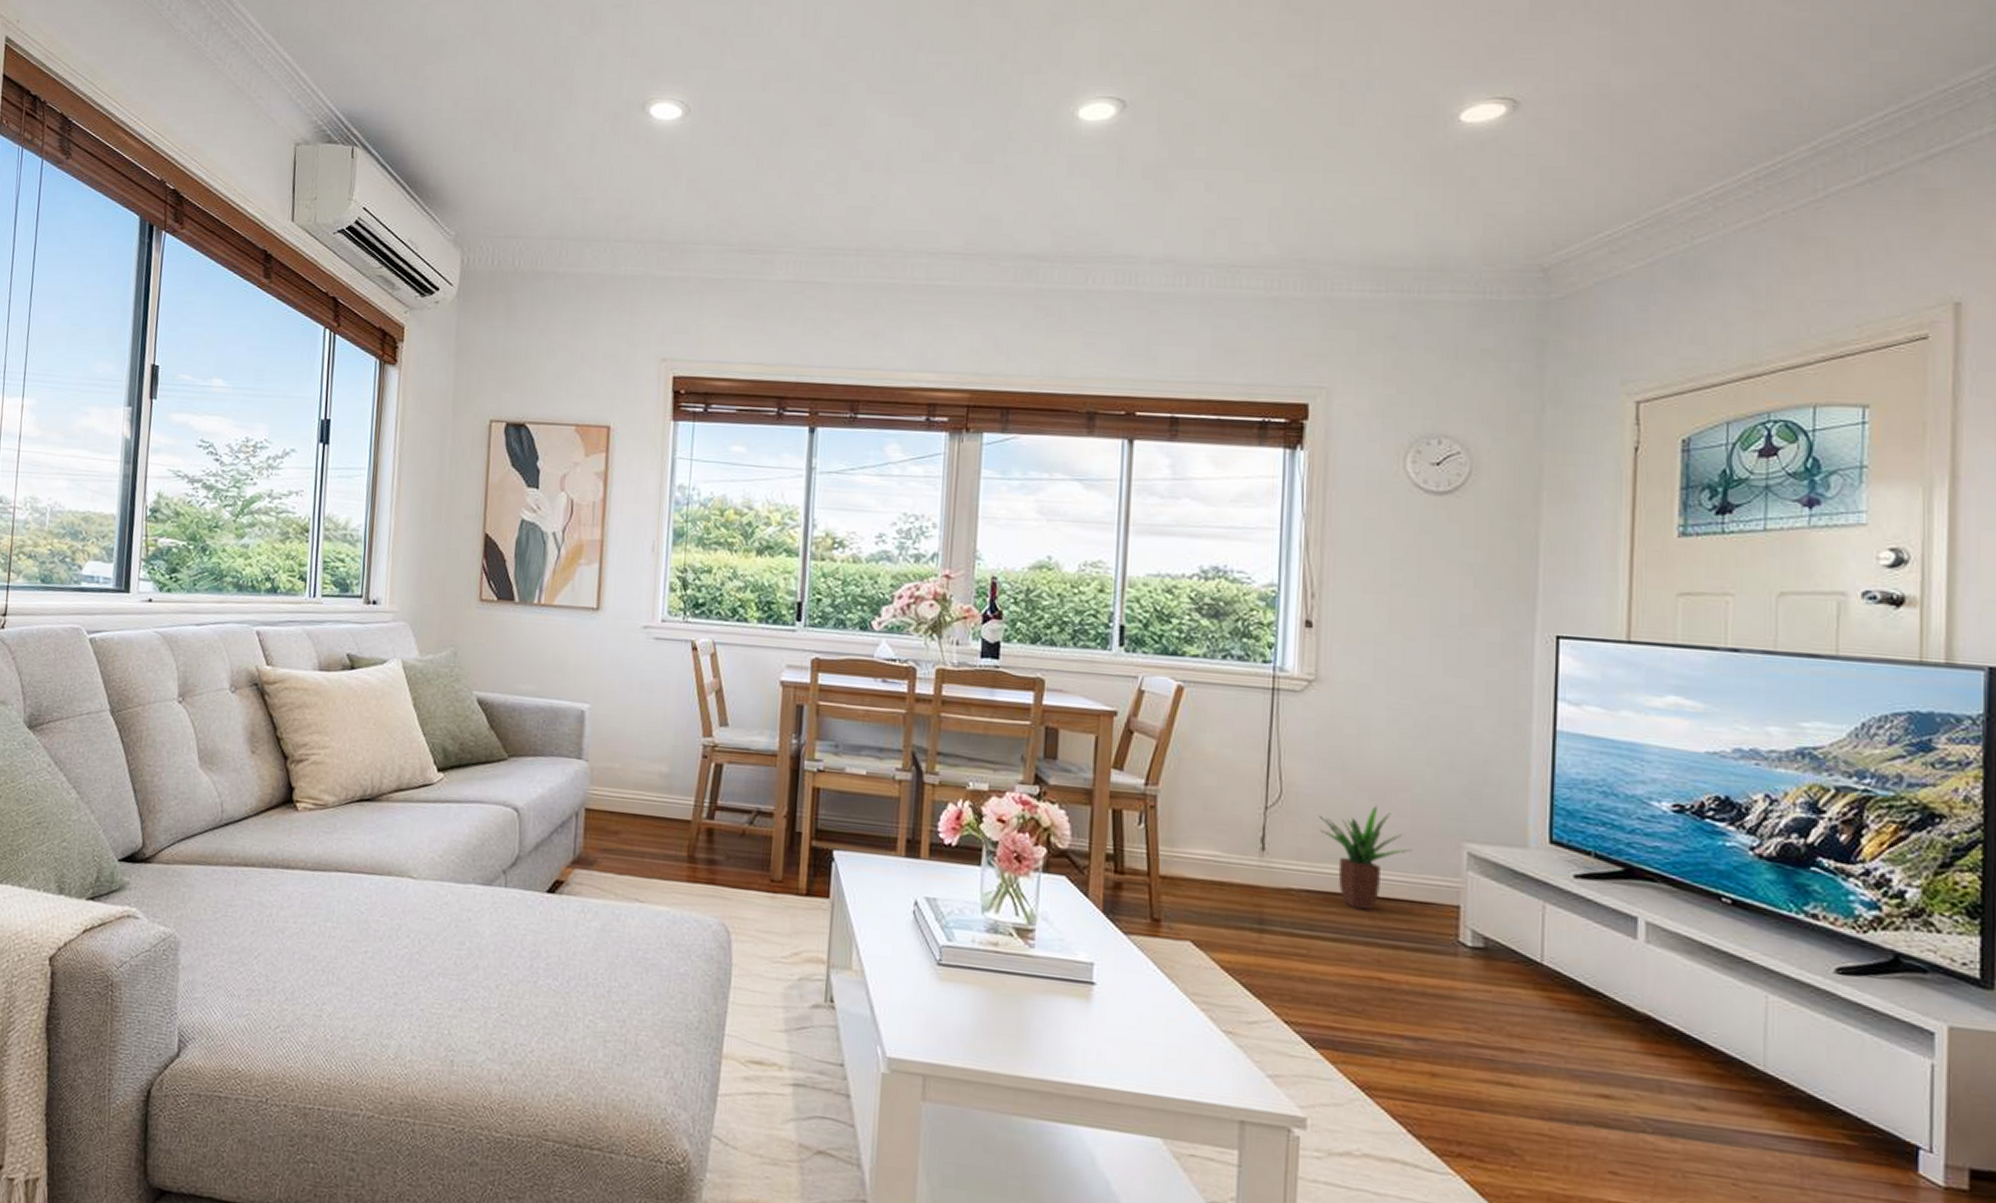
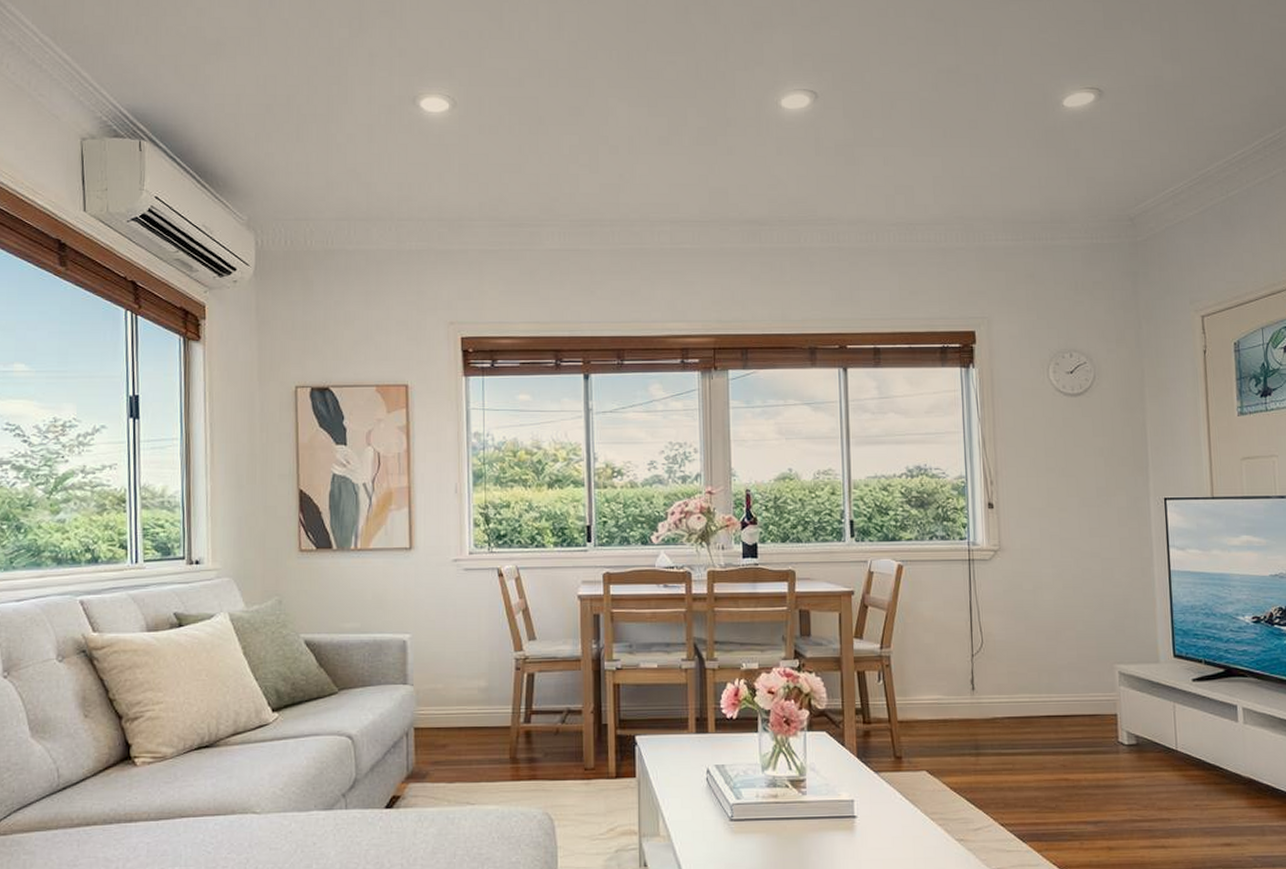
potted plant: present [1319,805,1413,910] -> none [1011,643,1080,726]

